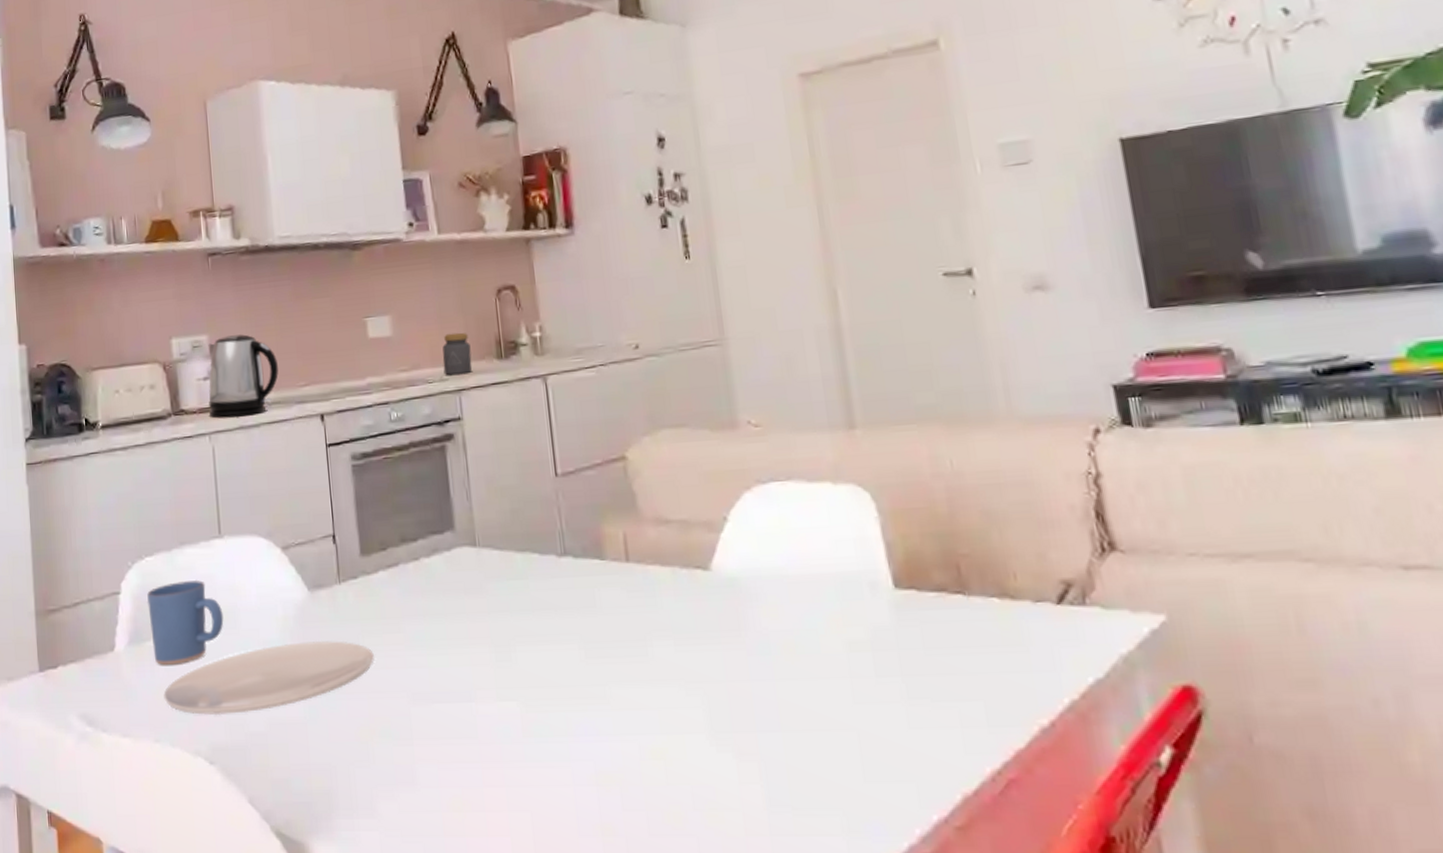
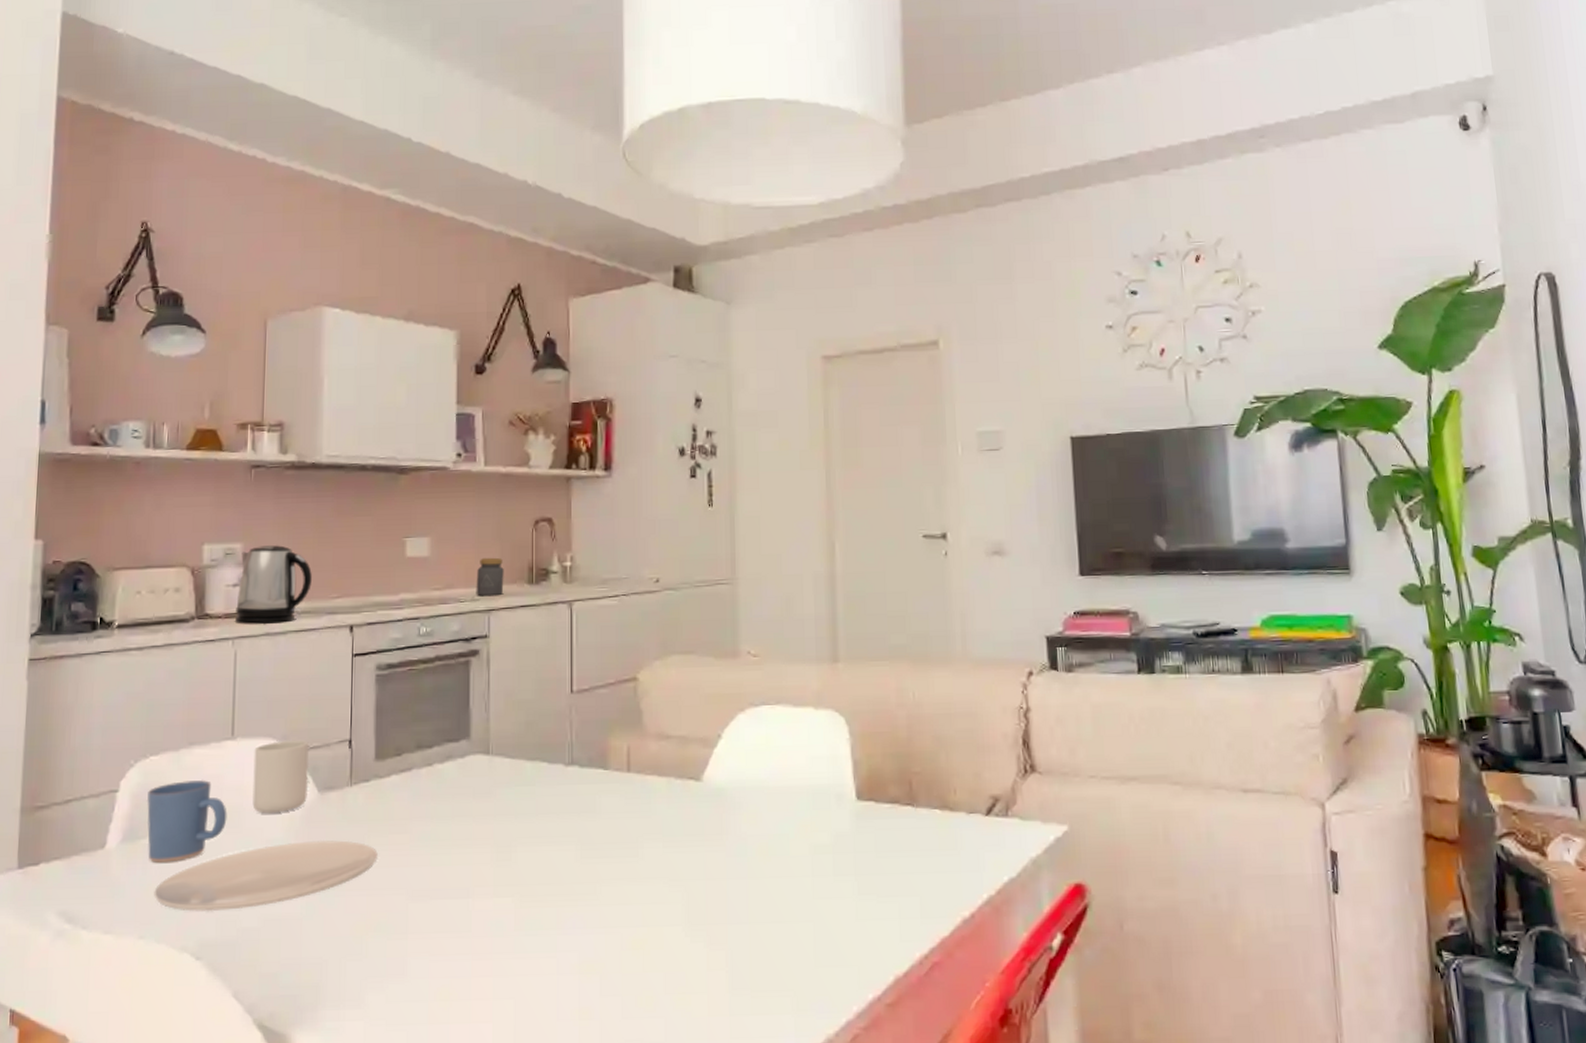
cup: none [242,537,298,614] -> present [252,740,309,814]

